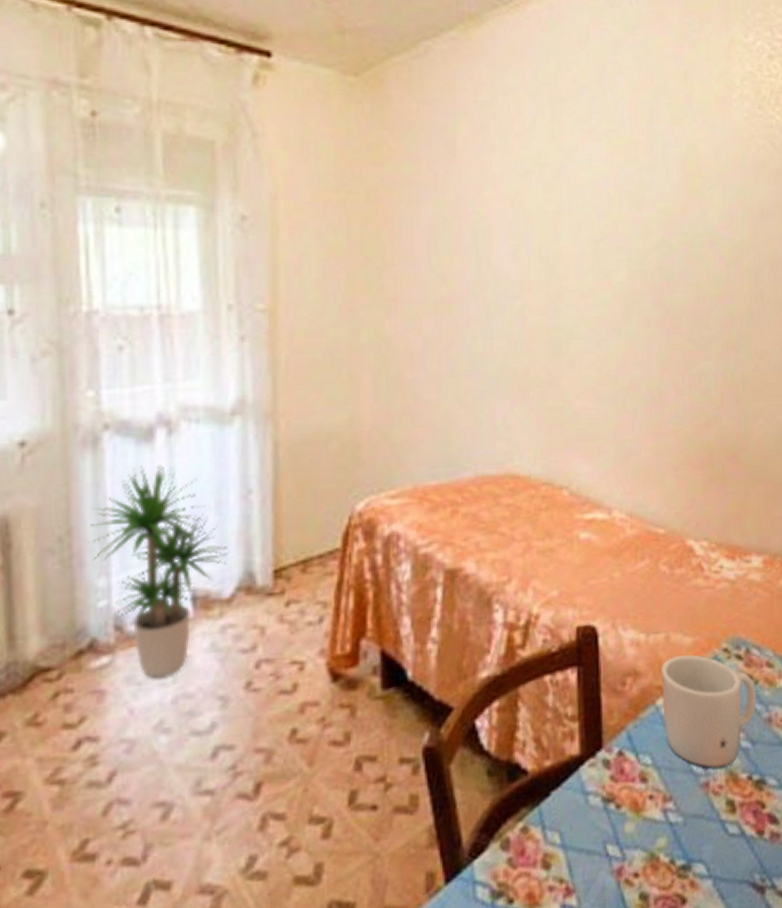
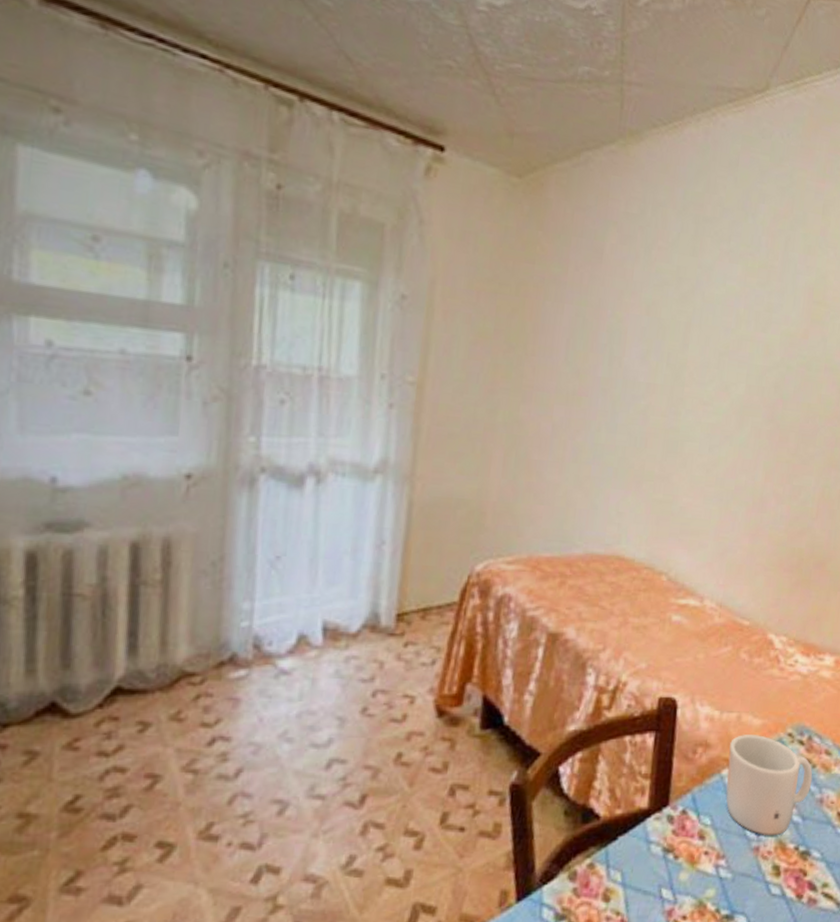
potted plant: present [90,465,228,678] -> none [239,508,359,694]

